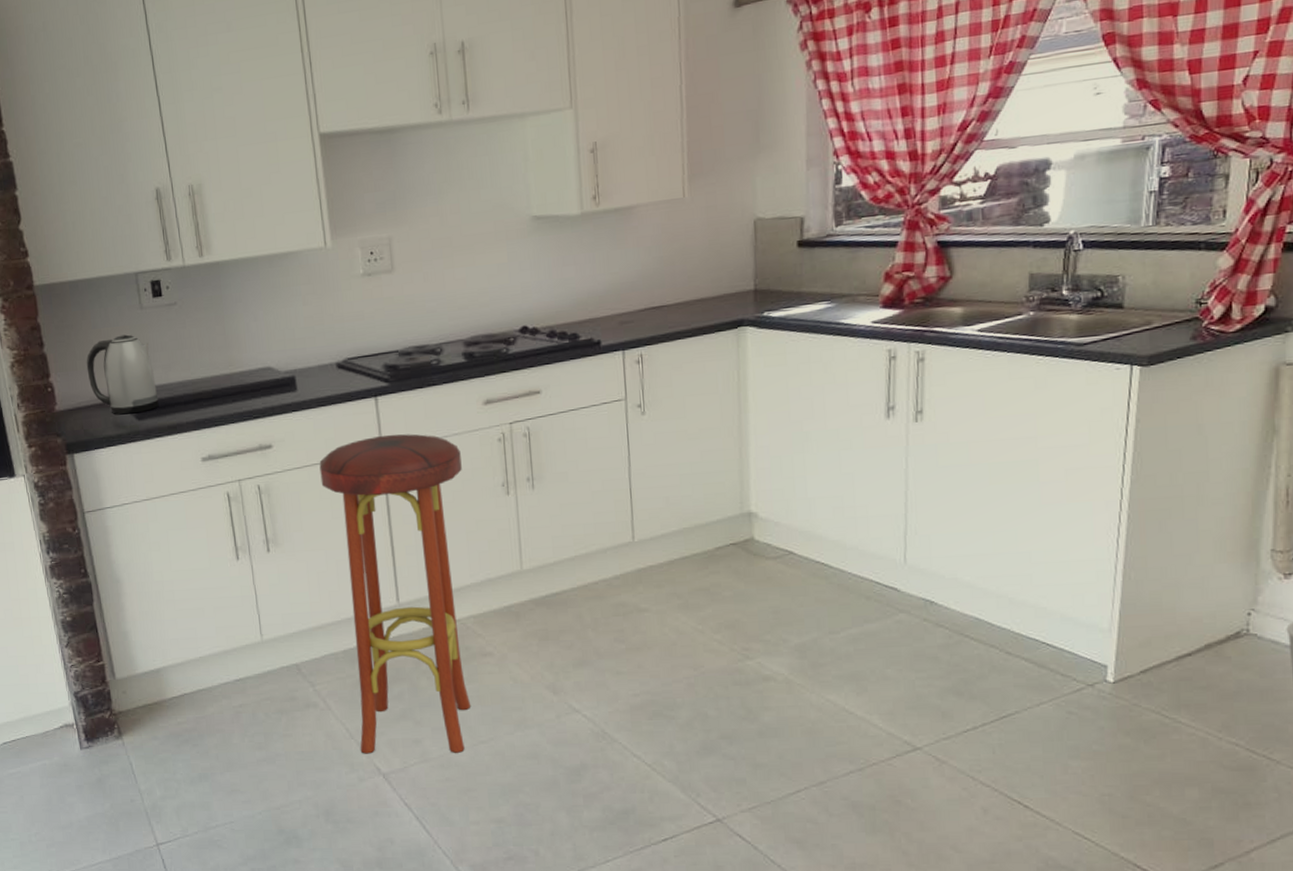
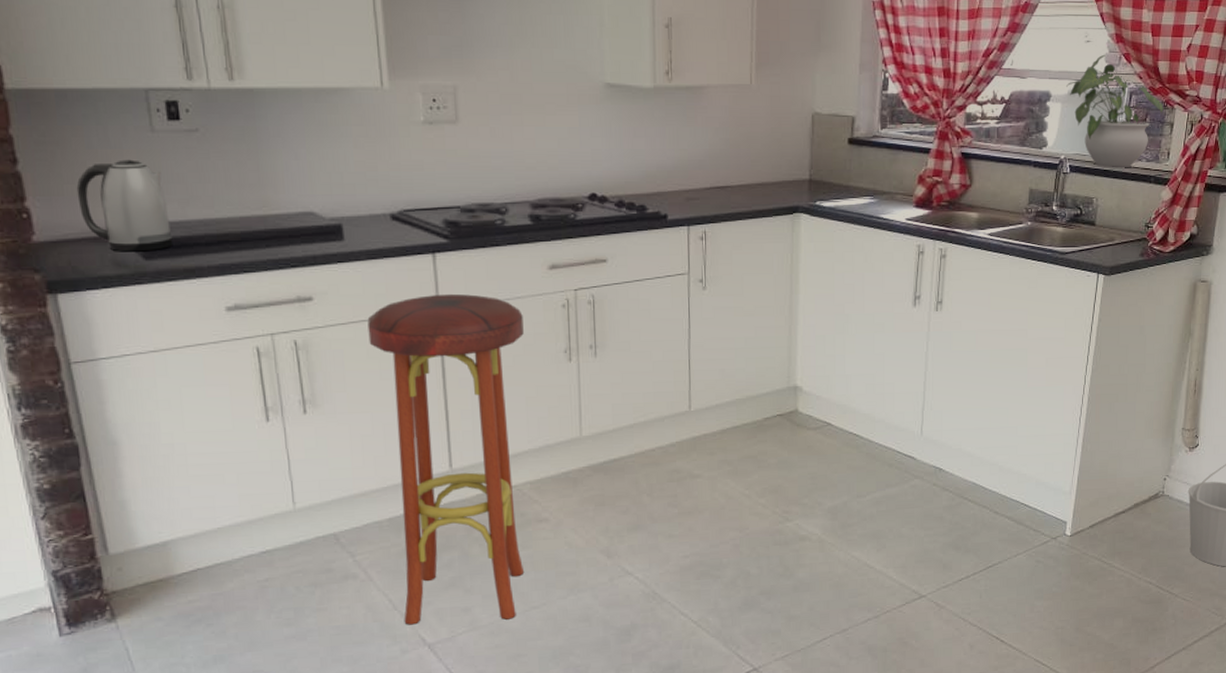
potted plant: none [1072,105,1217,239] -> present [1066,54,1166,168]

